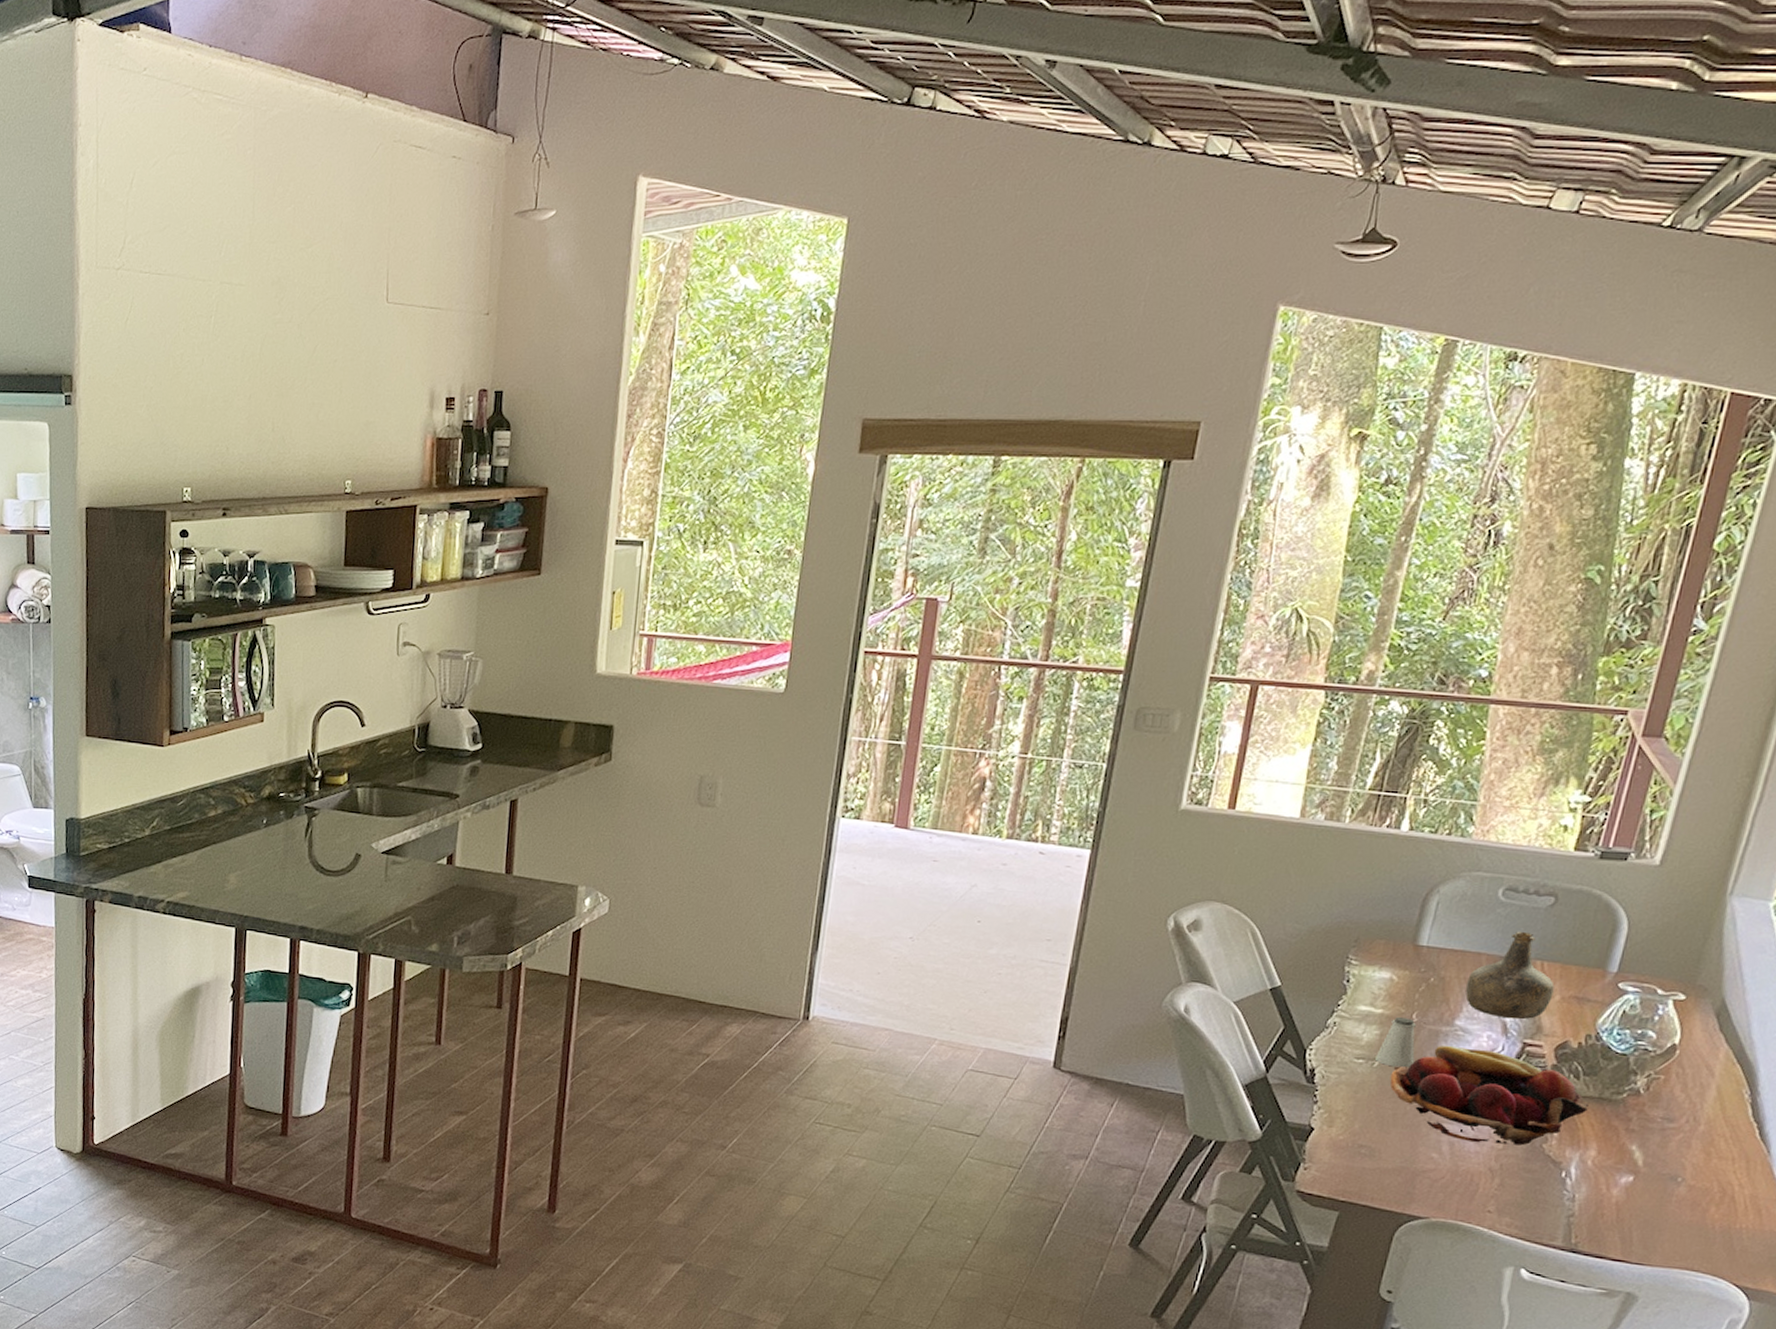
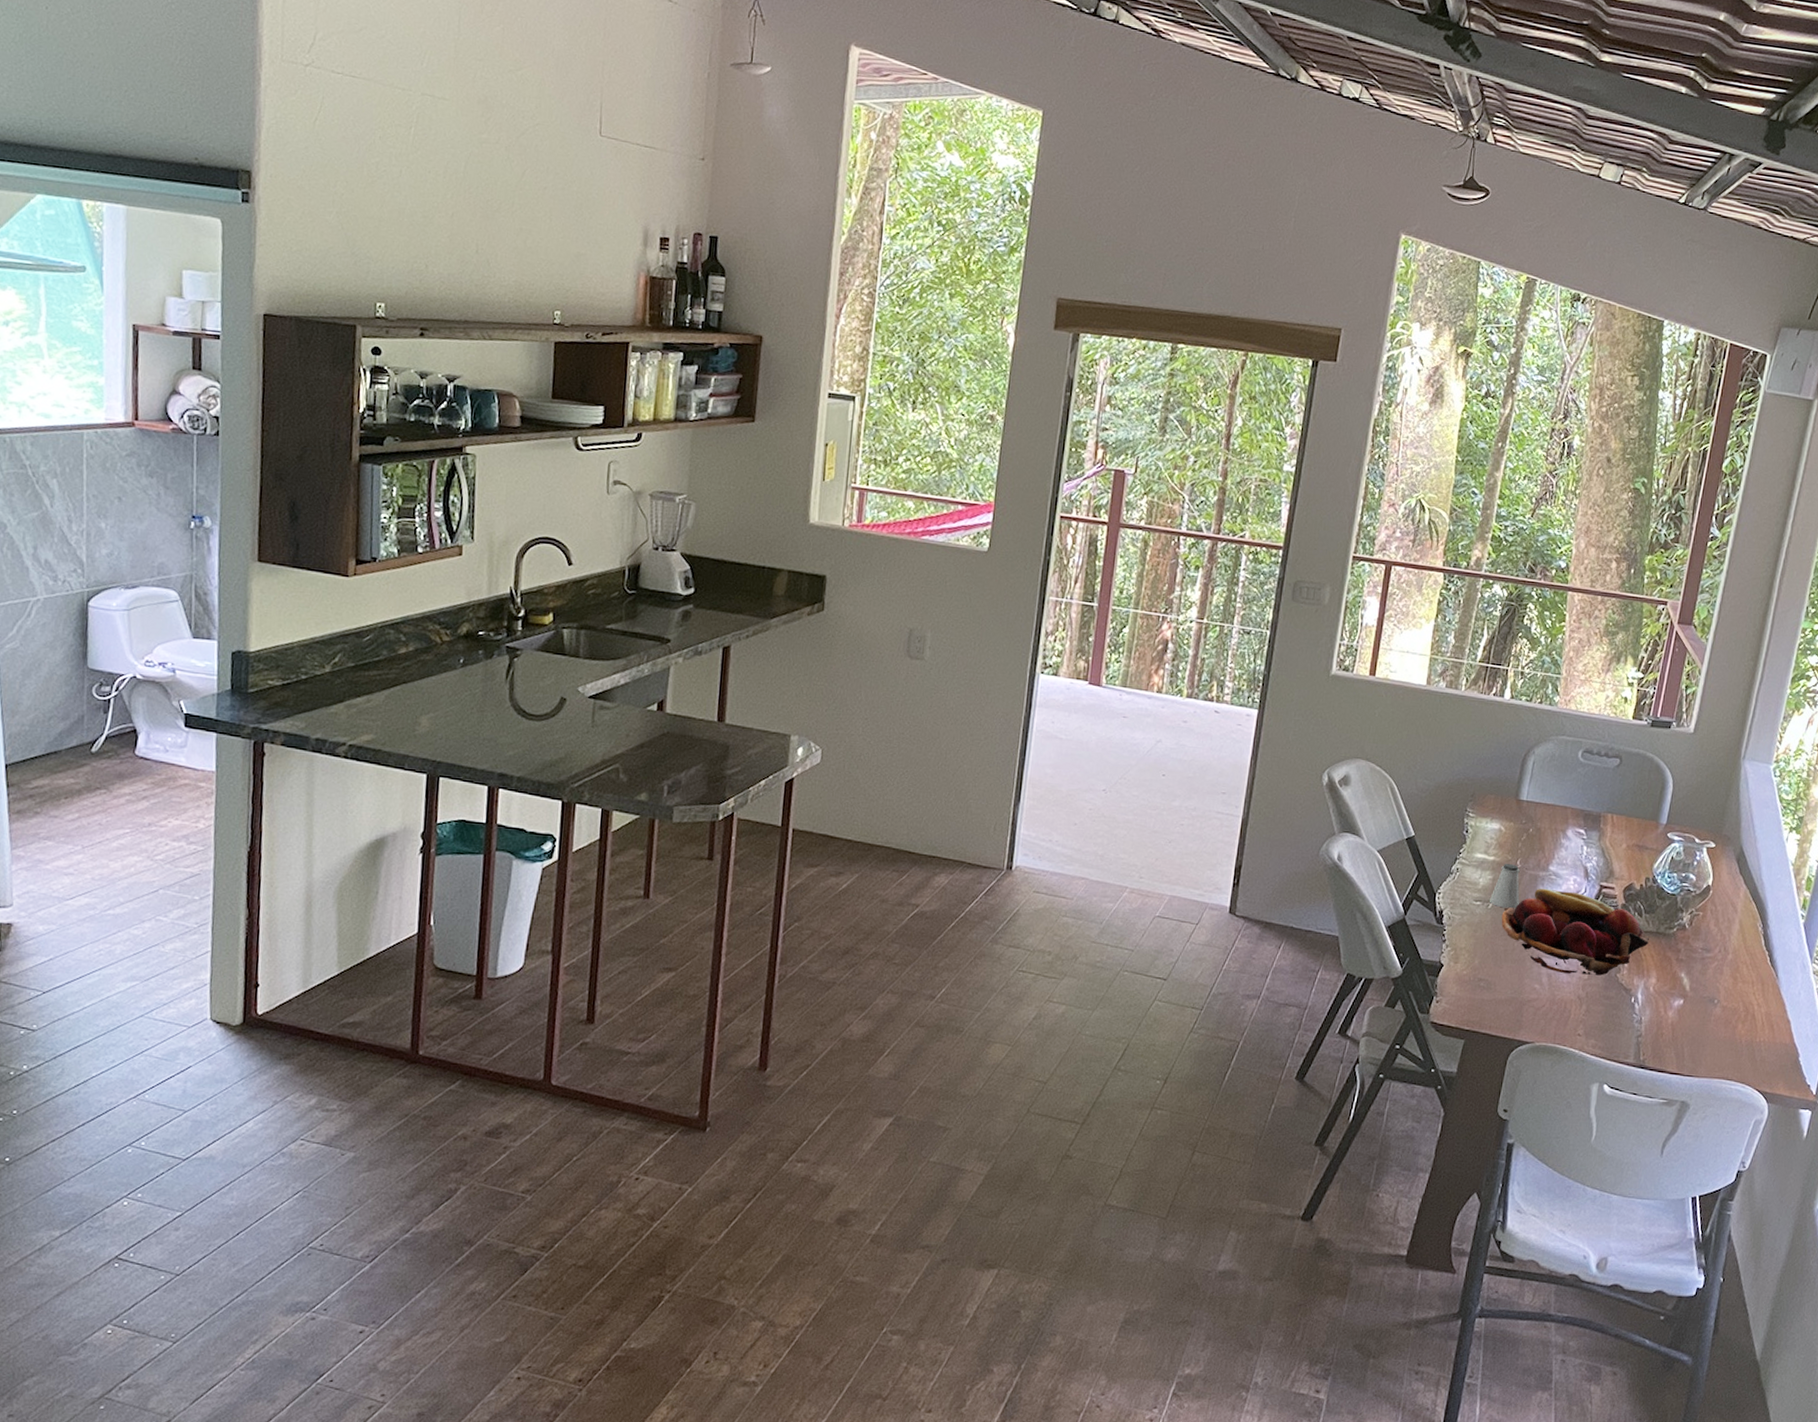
bottle: present [1465,932,1555,1020] -> none [1556,789,1622,865]

